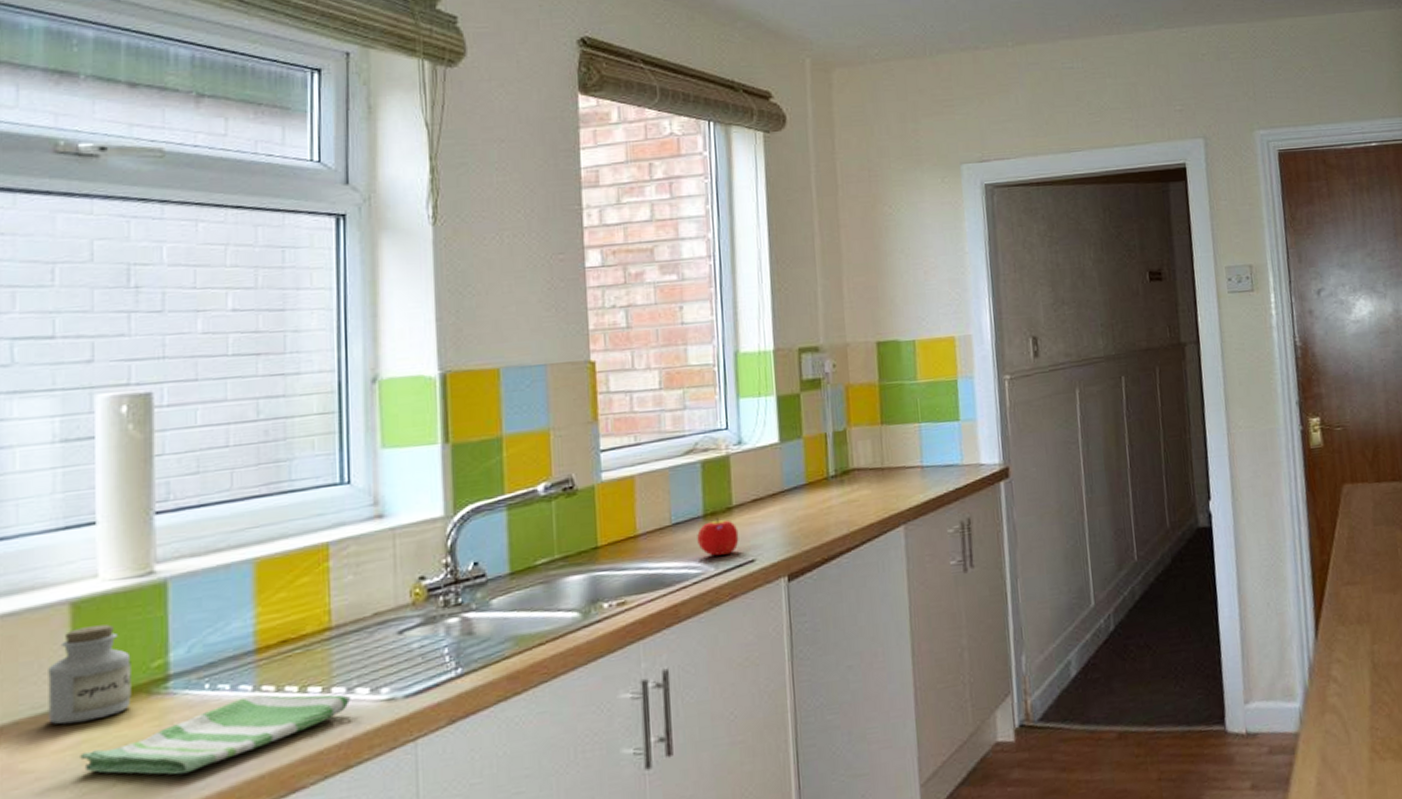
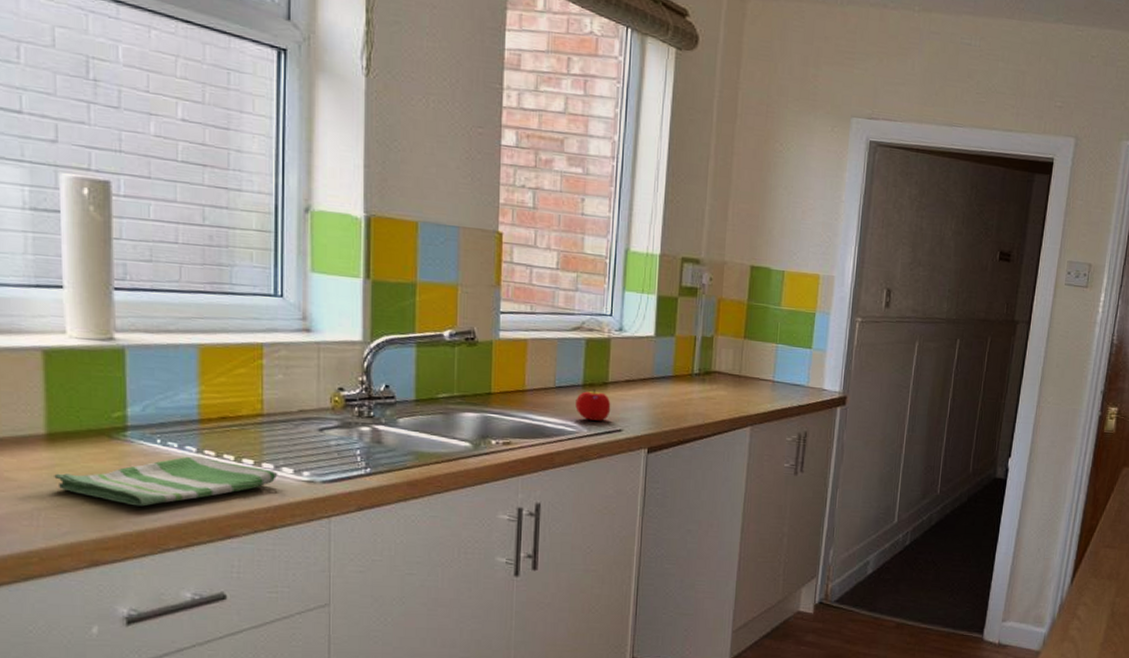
jar: present [48,624,132,725] -> none [26,372,96,450]

